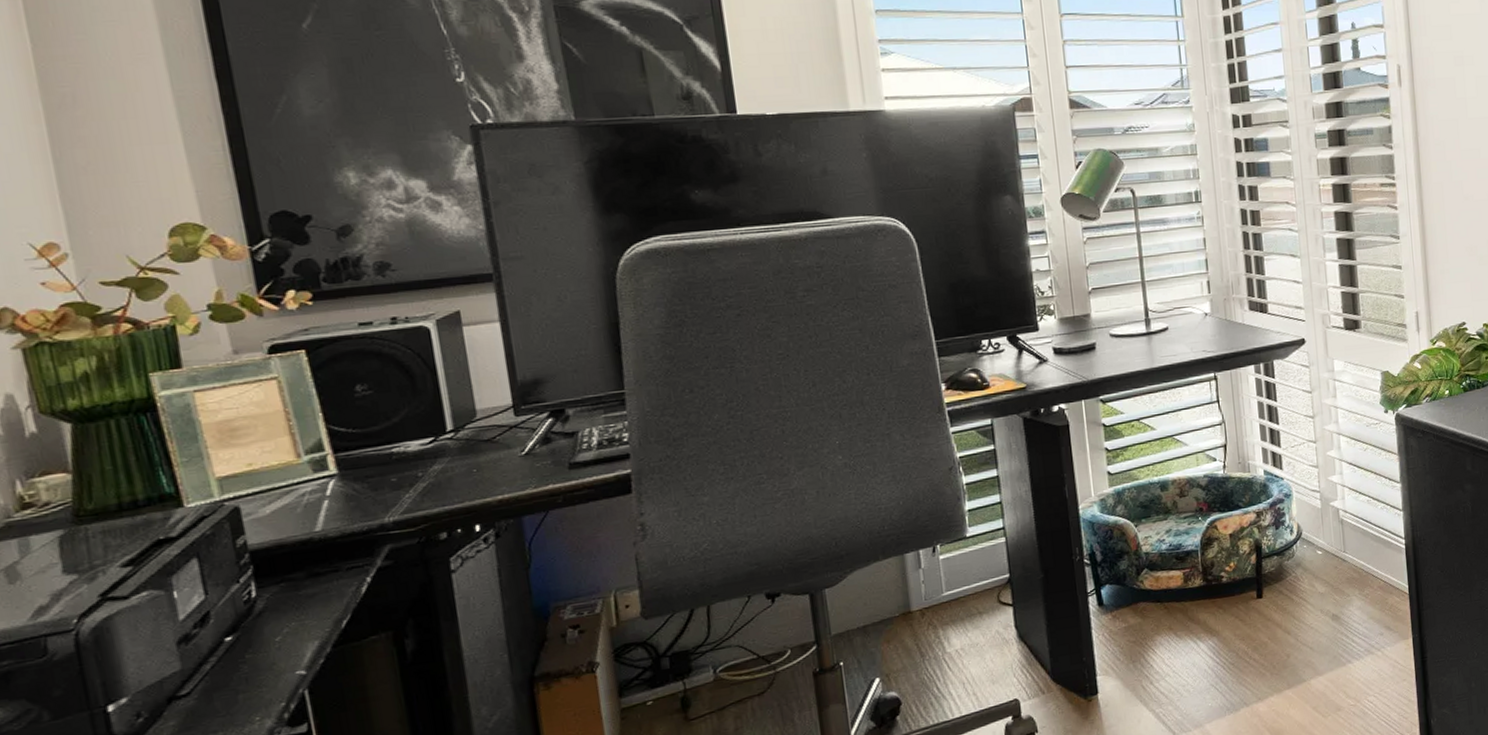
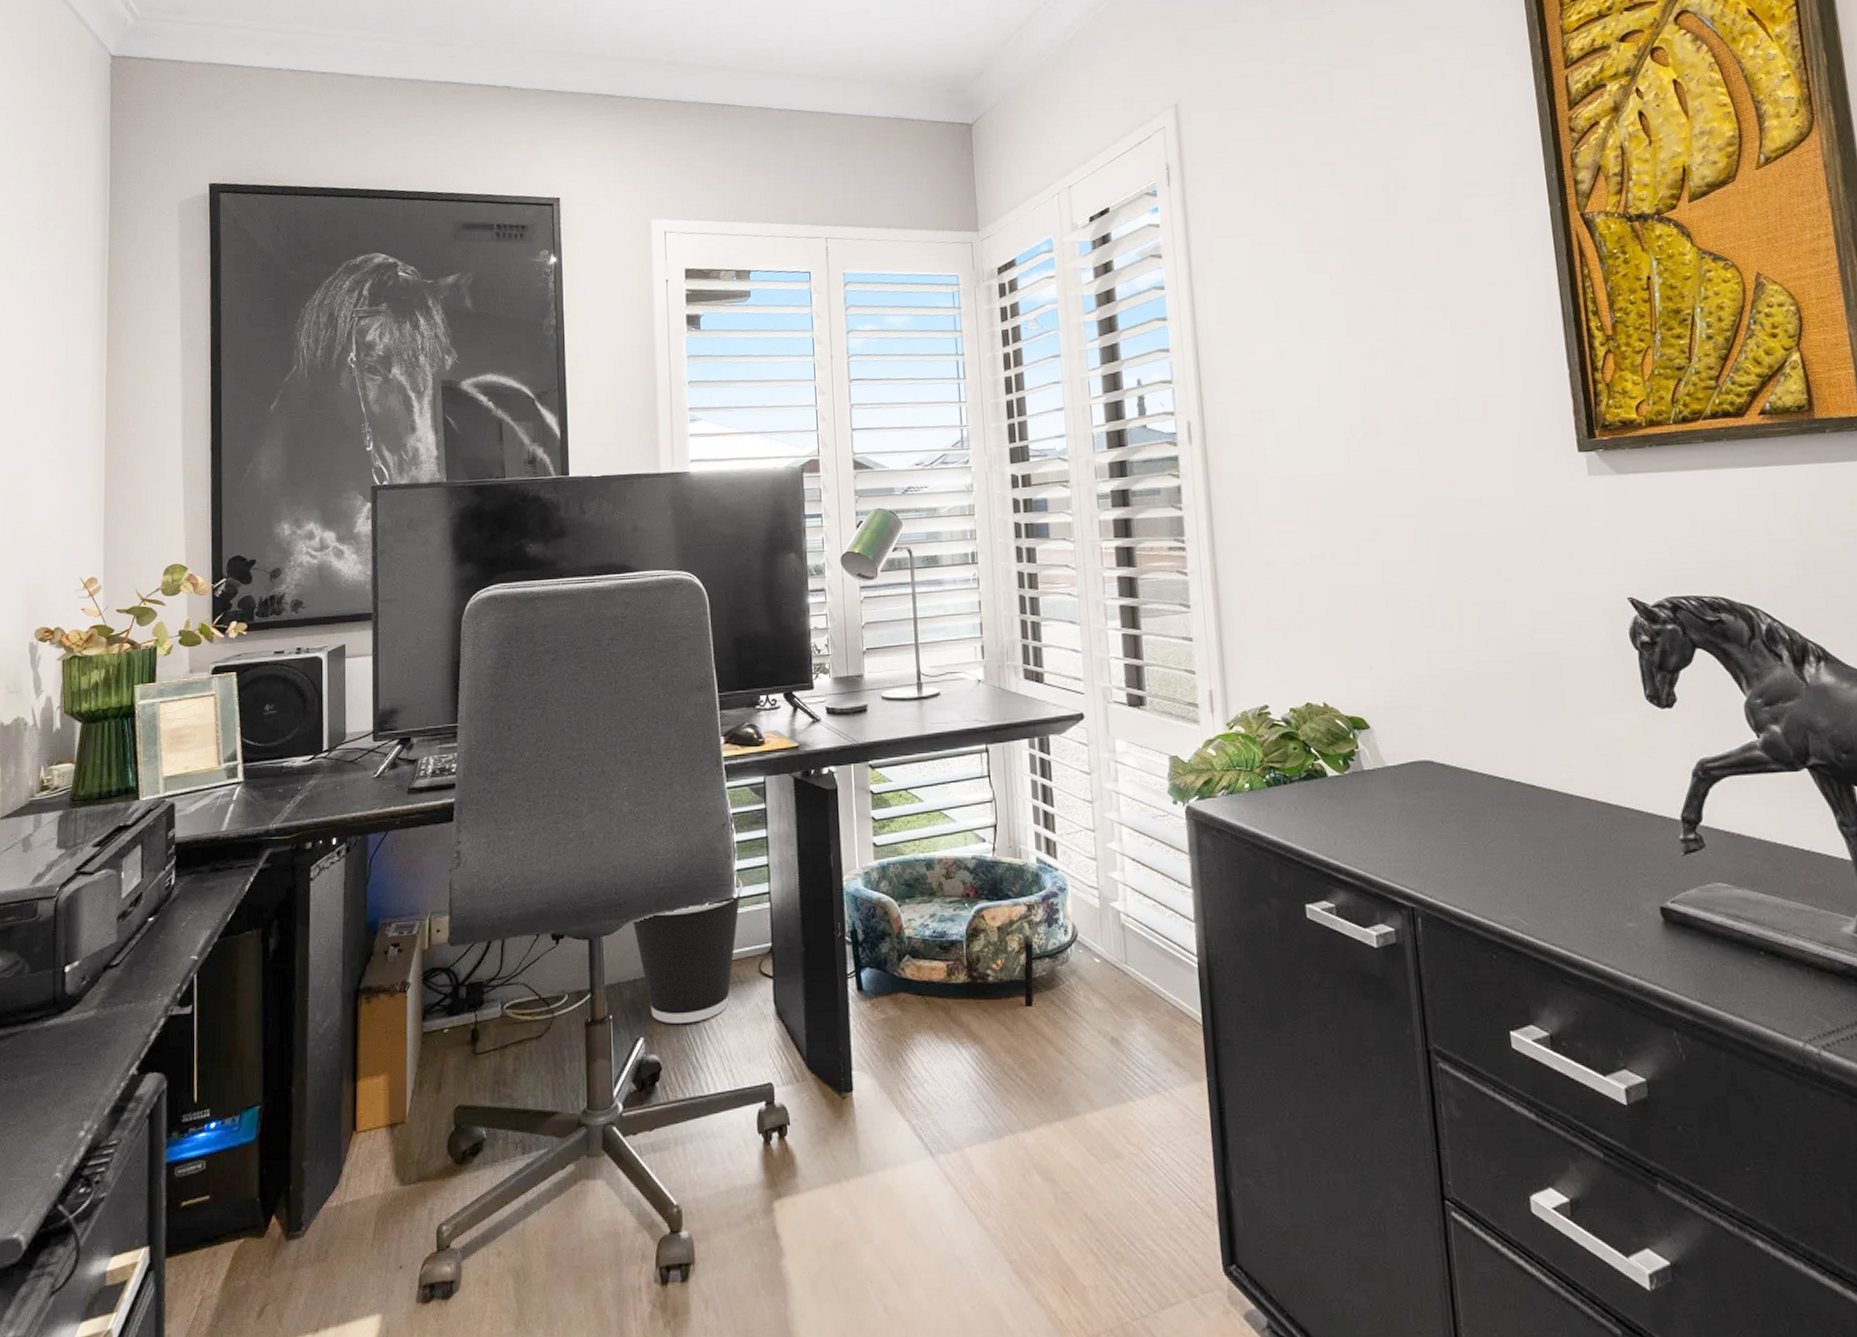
wastebasket: none [858,517,976,662] -> present [633,878,743,1023]

